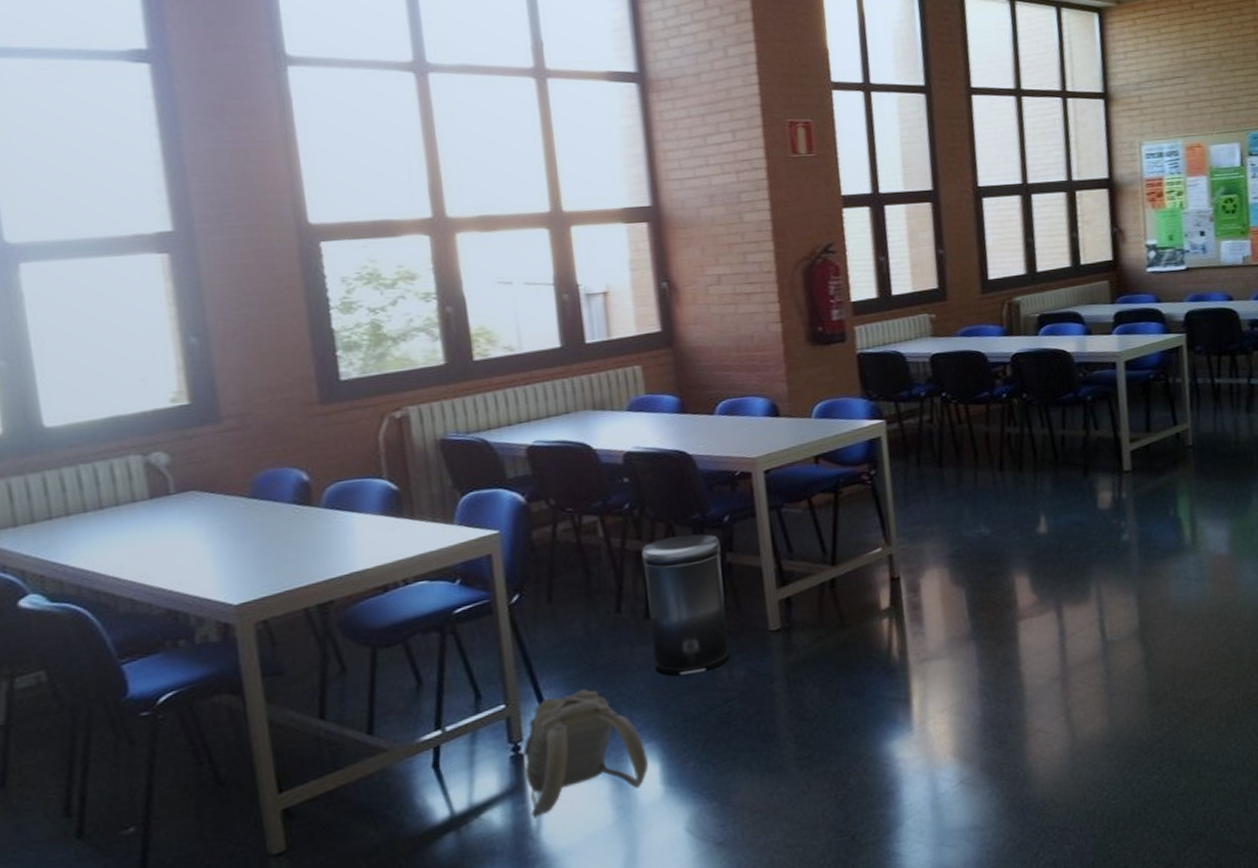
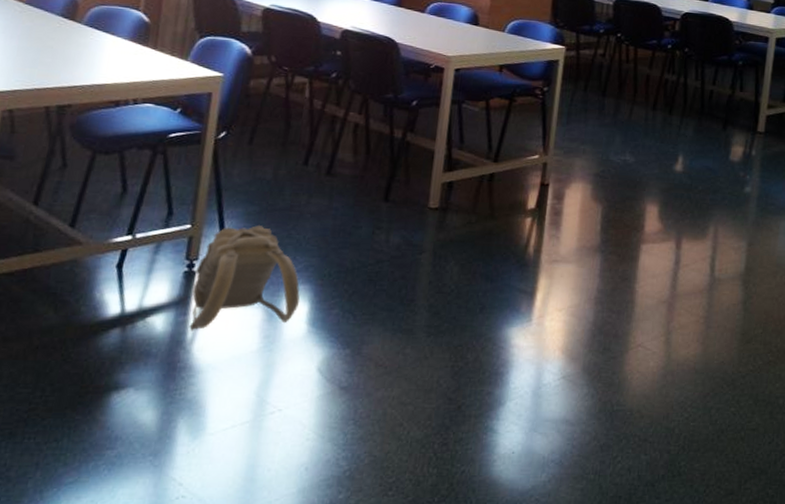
pedal bin: present [641,533,730,677] -> none [324,109,405,233]

